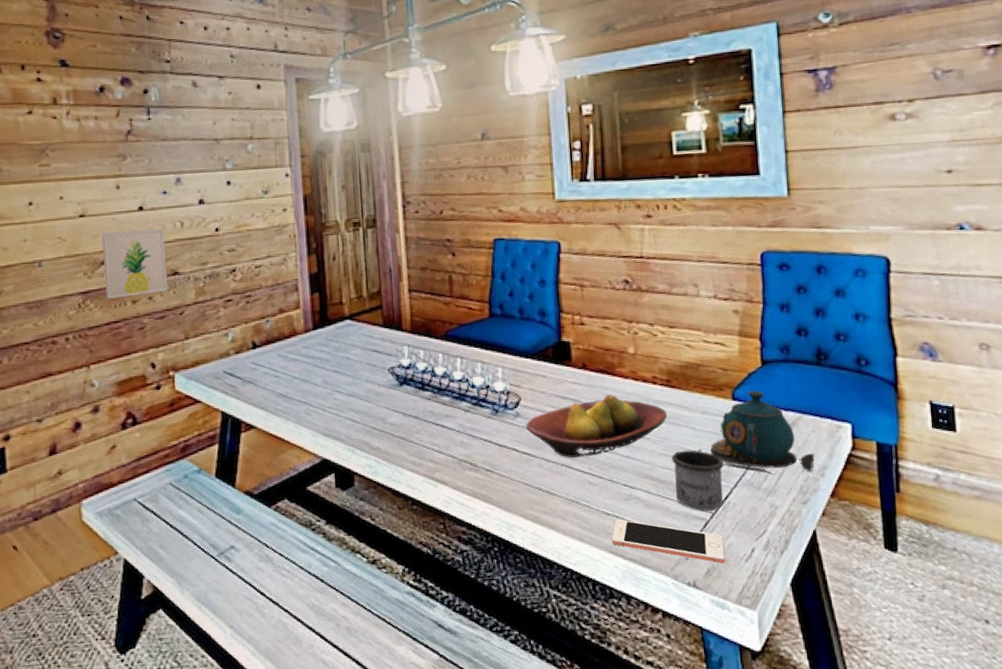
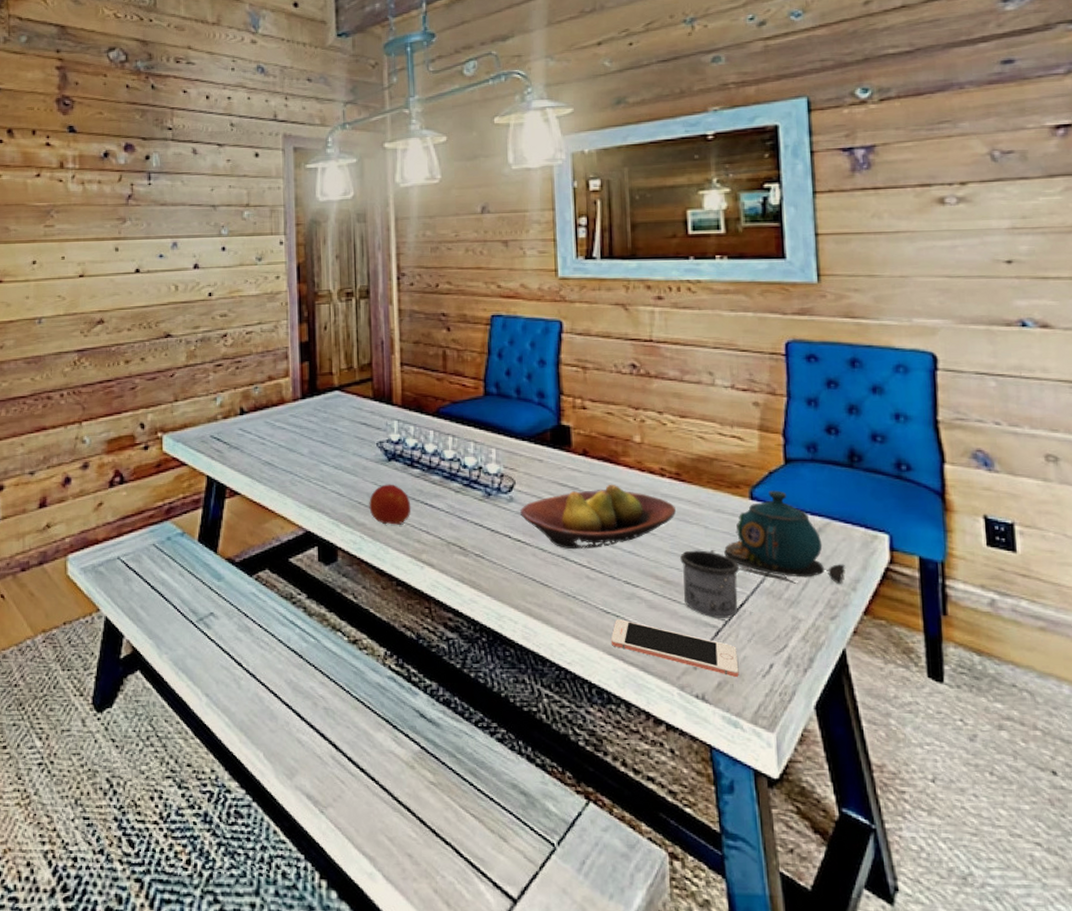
wall art: present [102,228,168,299] -> none [99,291,160,358]
fruit: none [383,407,424,448] -> present [369,484,411,525]

